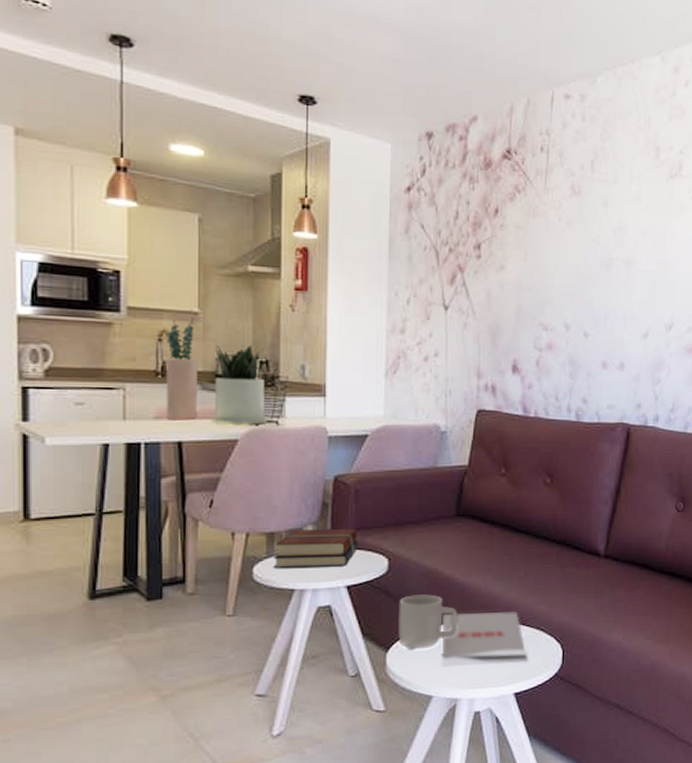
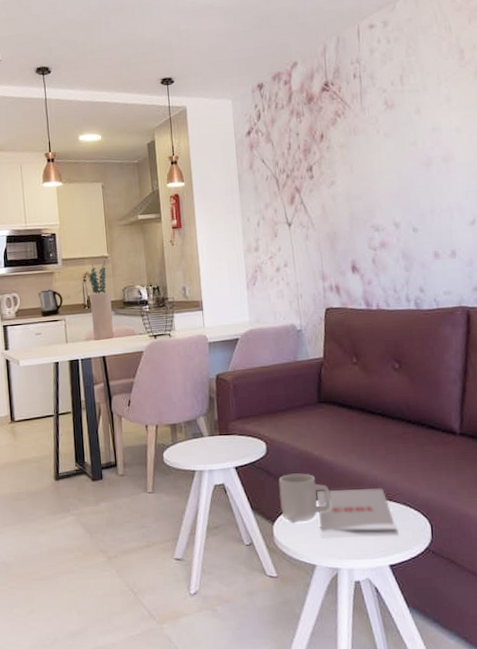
kettle: none [85,344,124,382] -> present [38,288,64,317]
planter: present [210,344,269,426] -> none [121,275,163,341]
books: present [273,528,358,568] -> none [177,418,241,453]

